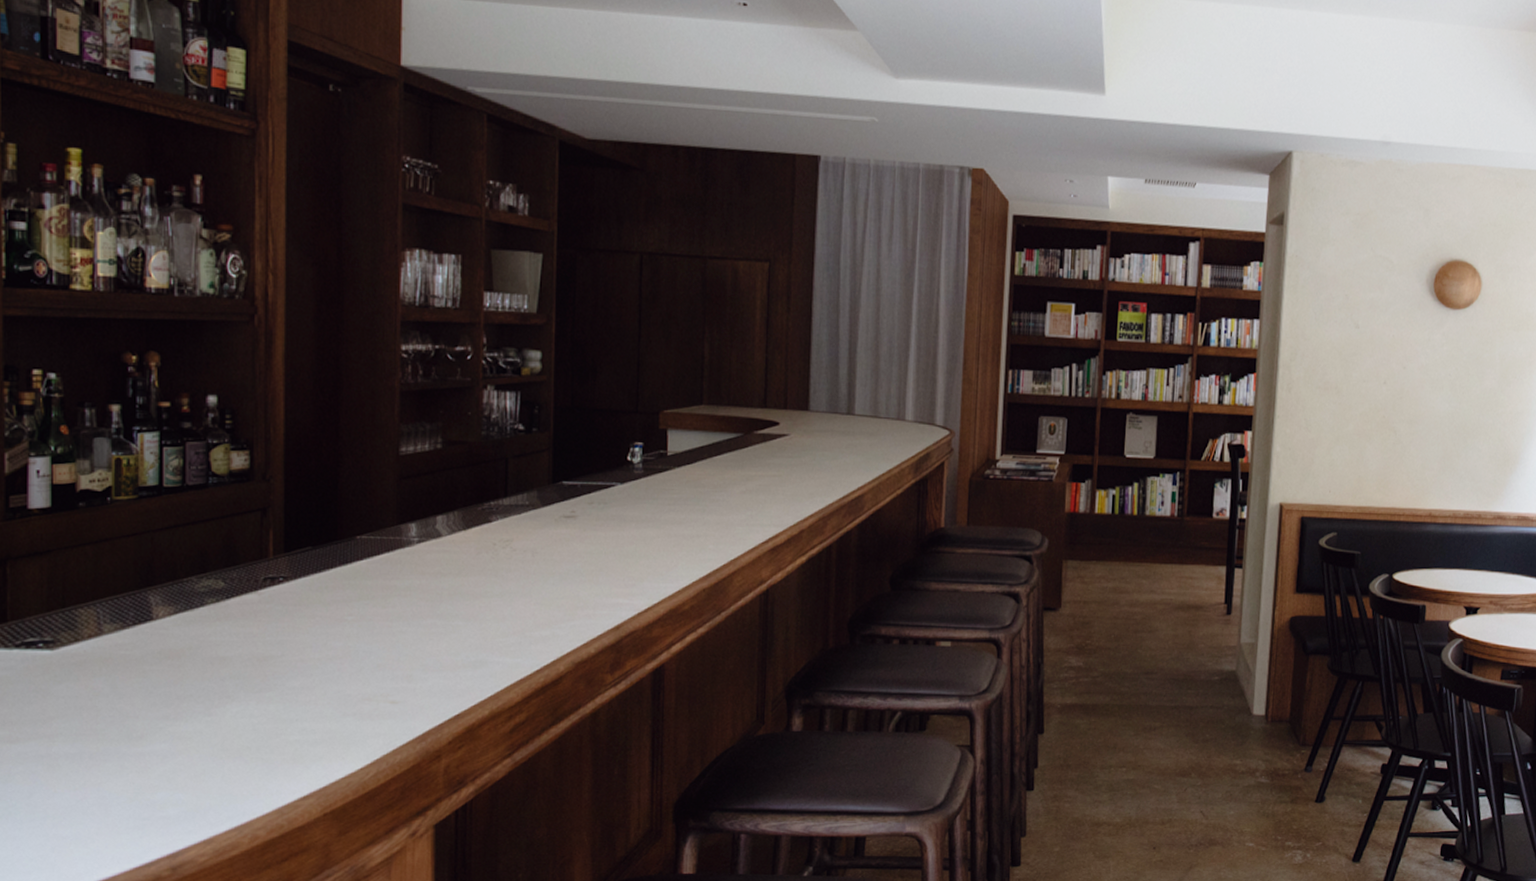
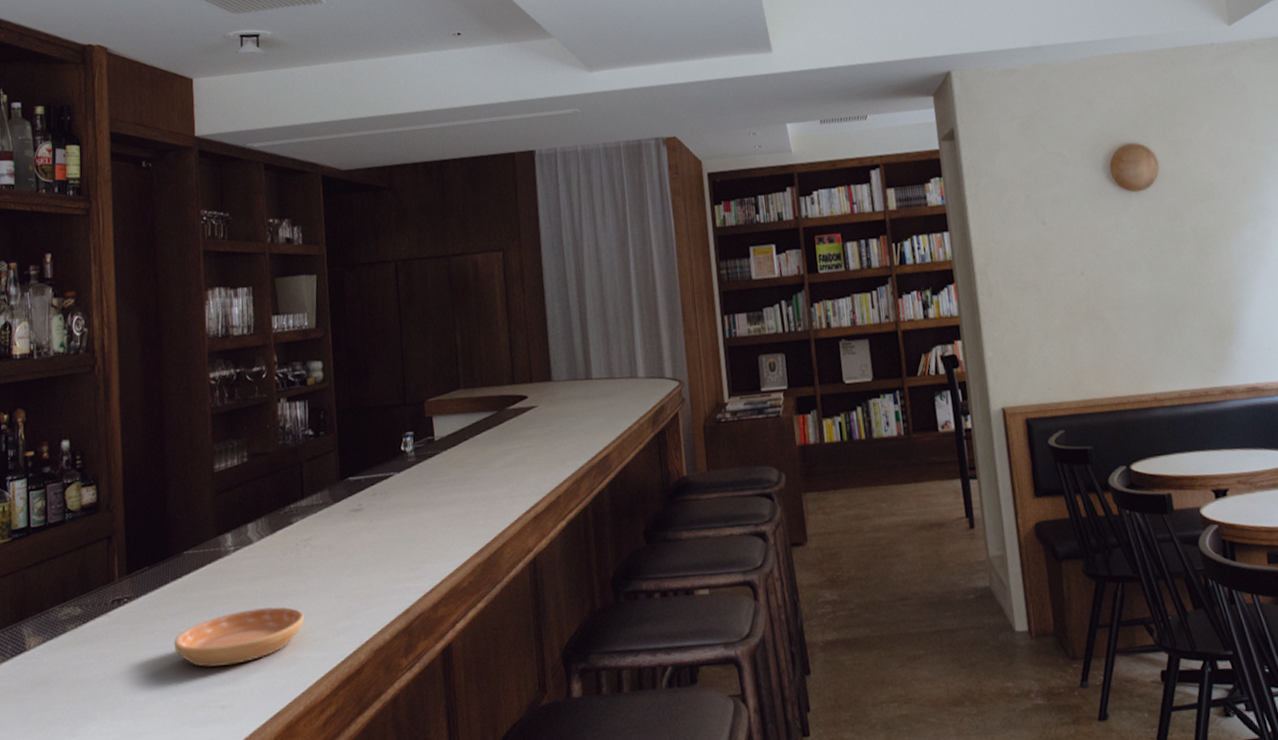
saucer: none [338,605,497,661] -> present [173,606,304,667]

